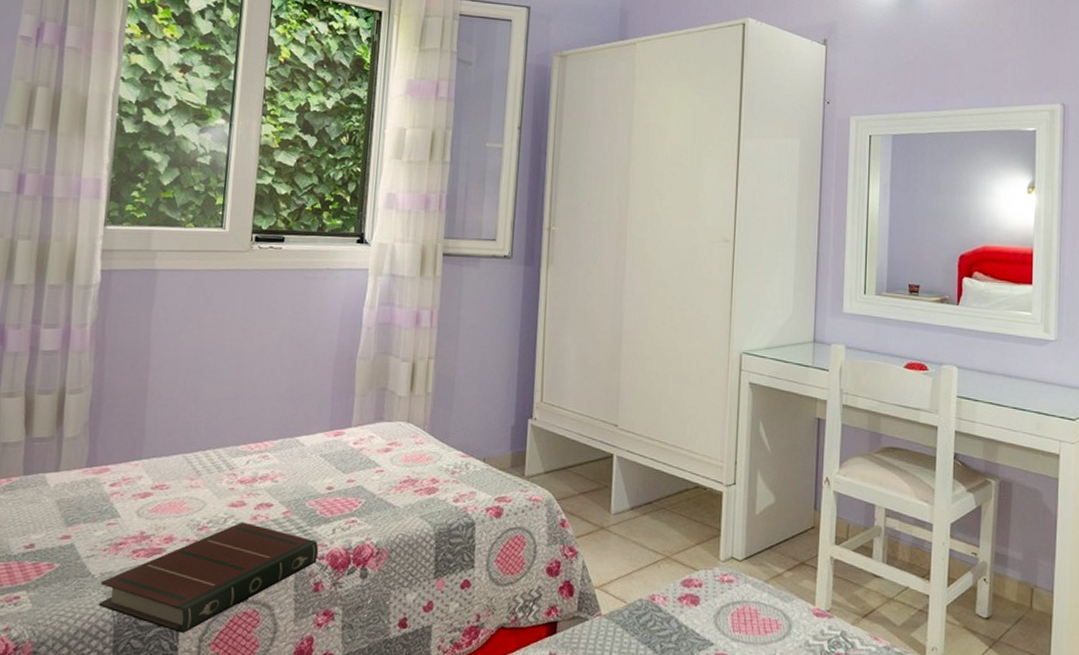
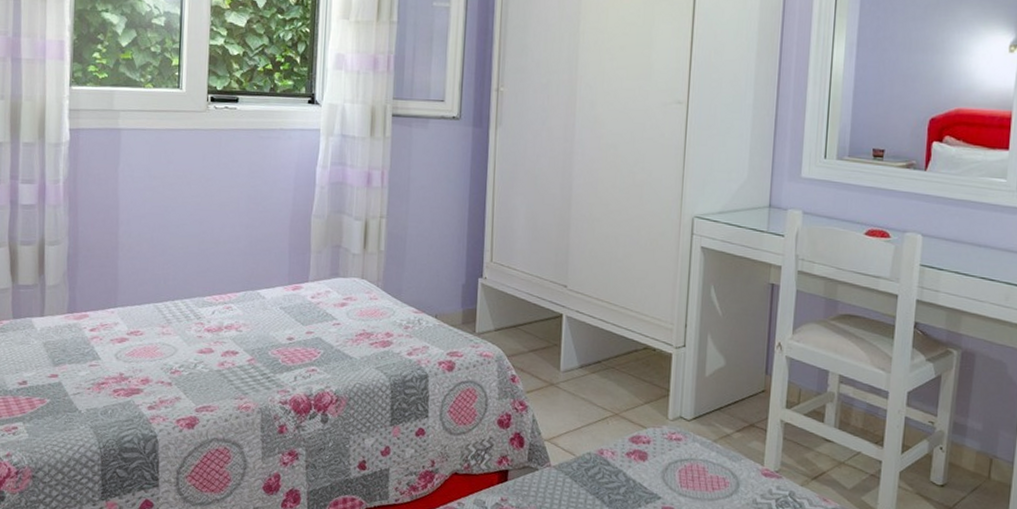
book: present [98,521,319,634] -> none [86,367,282,466]

